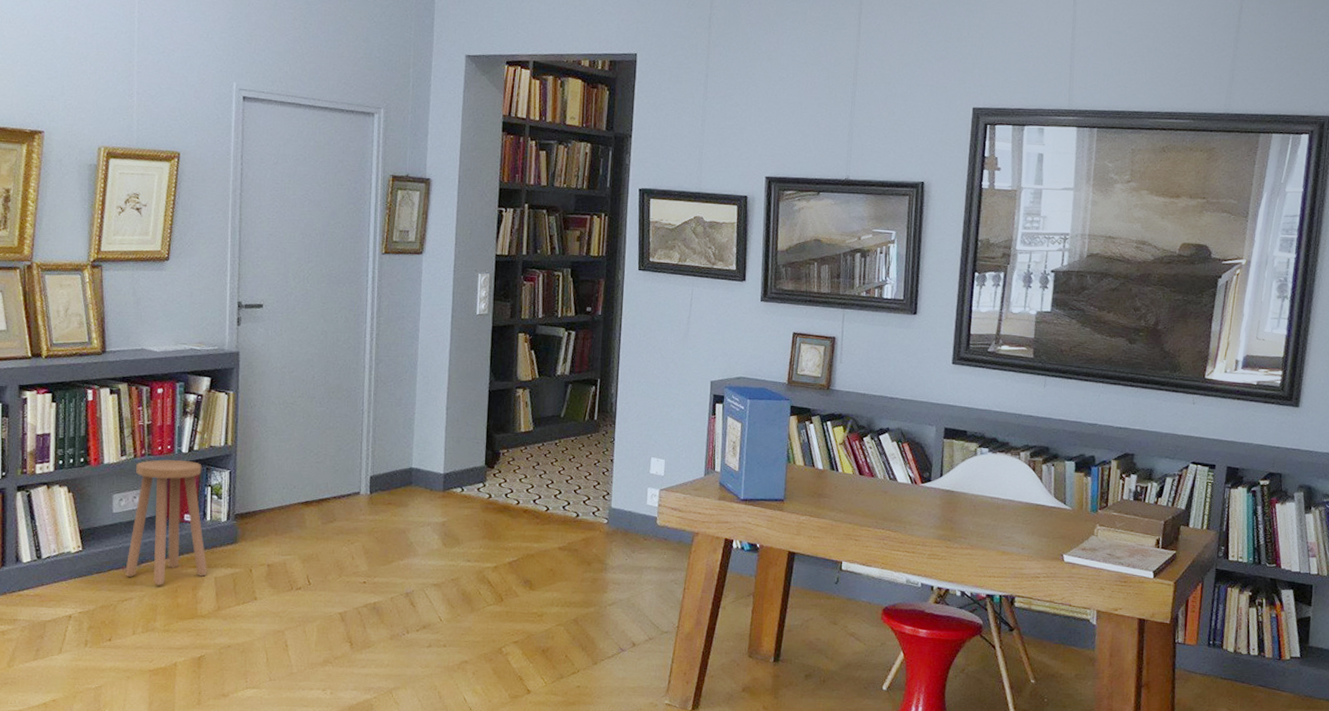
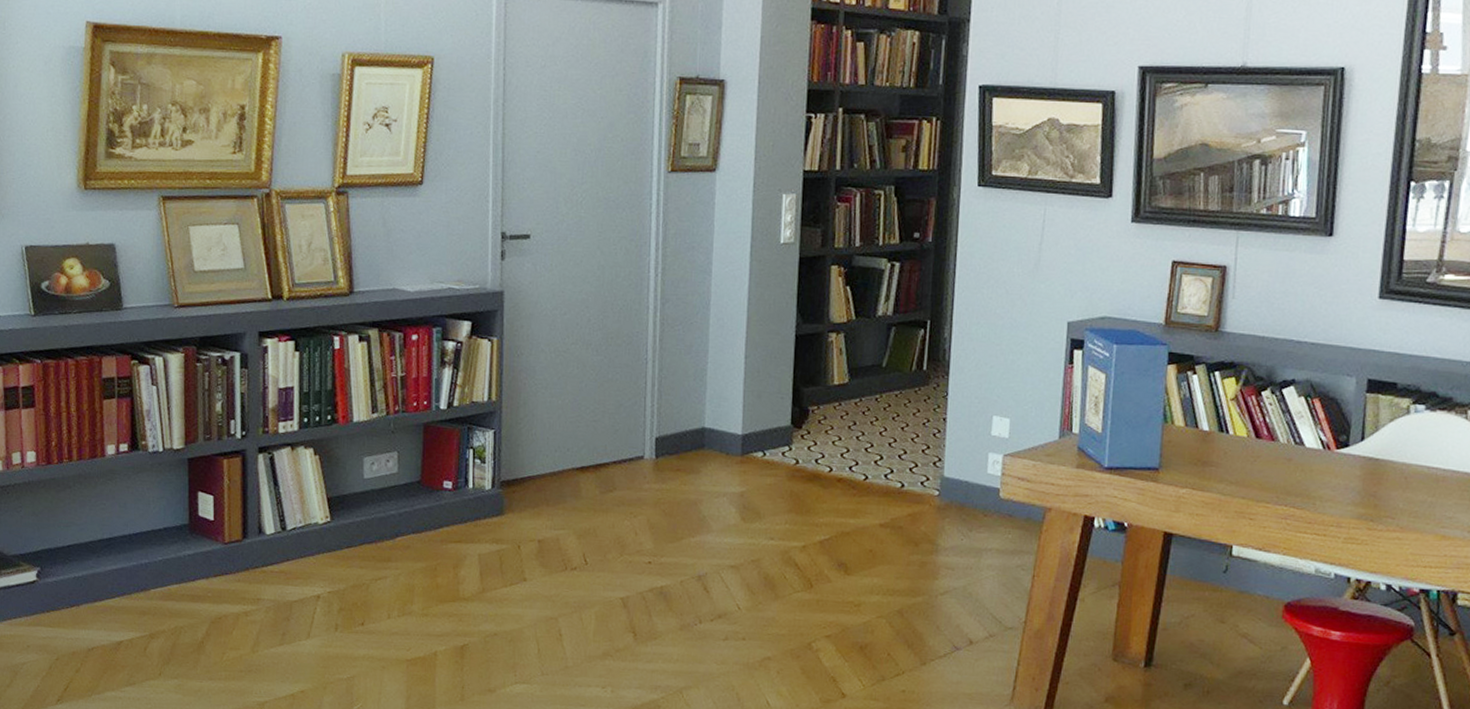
stool: present [125,459,207,585] -> none [378,417,470,562]

